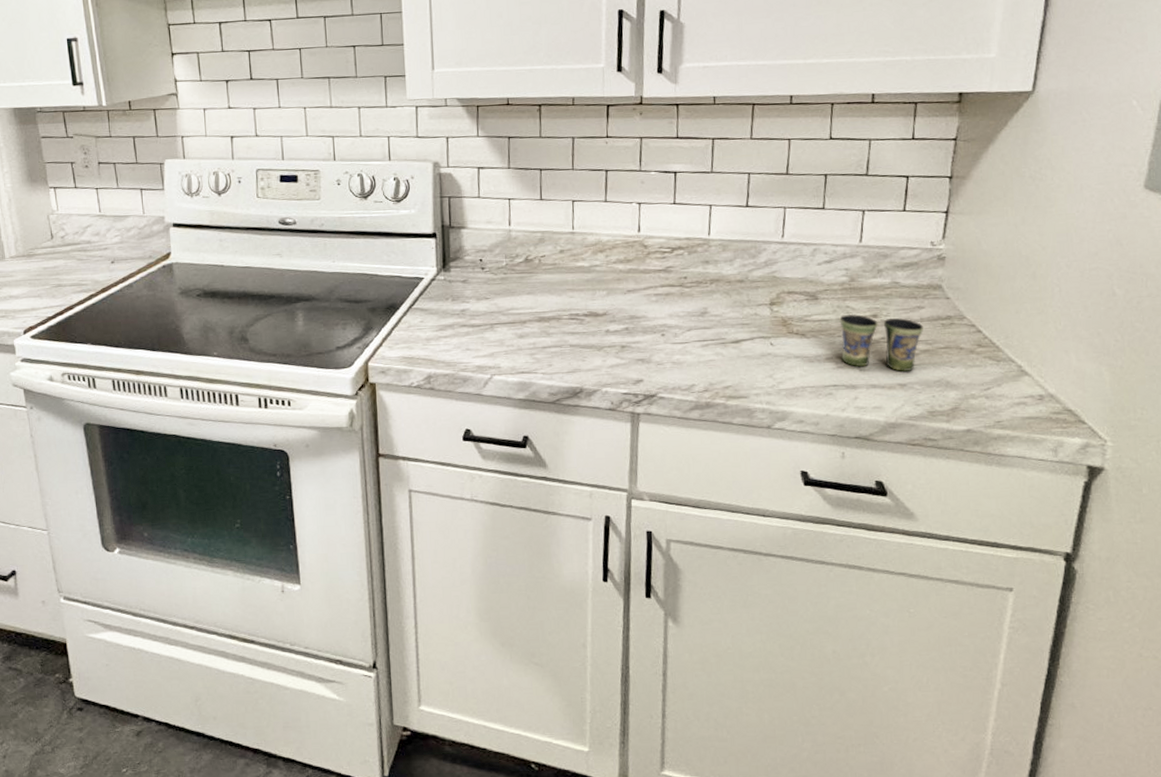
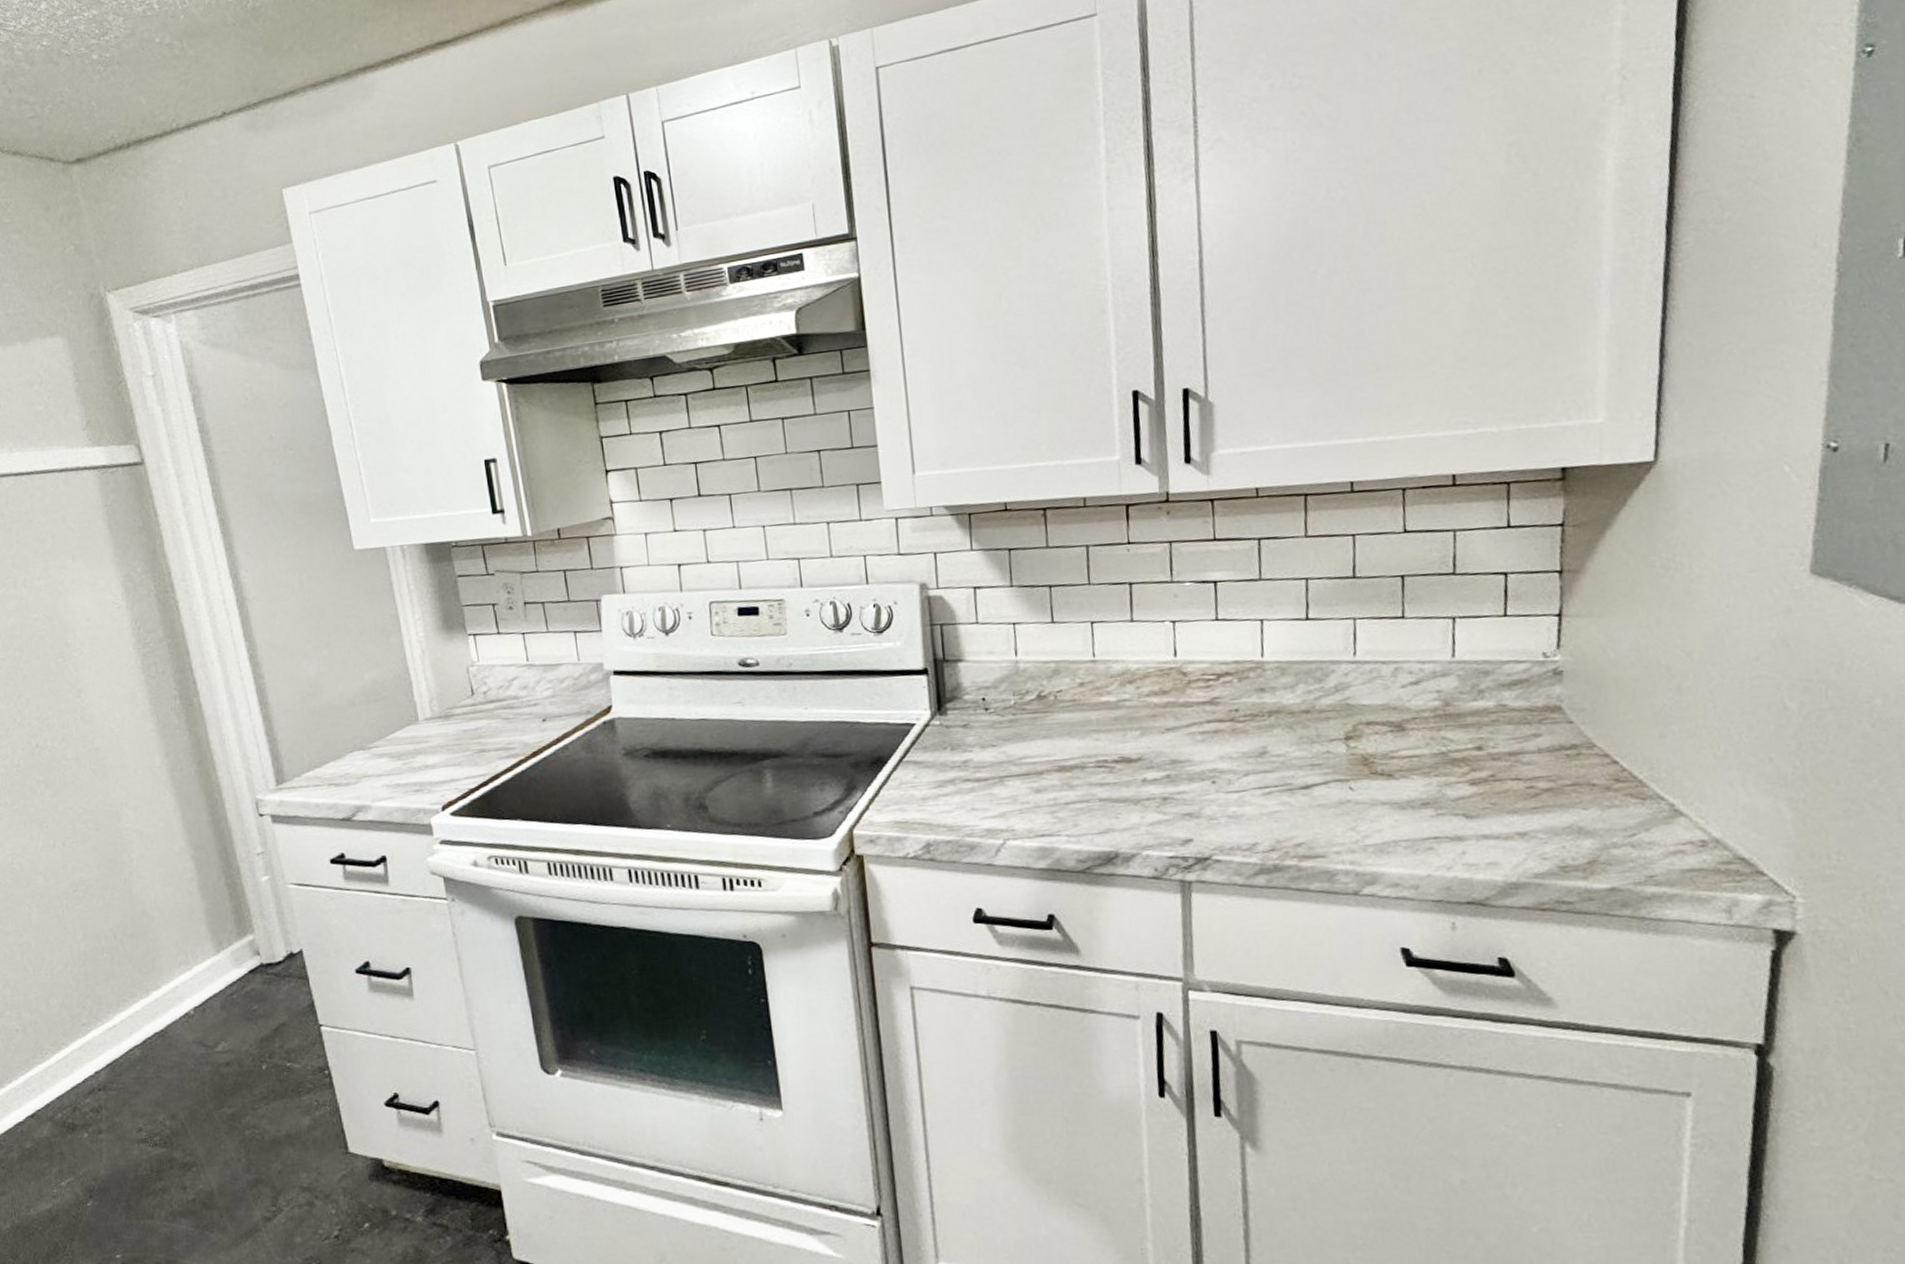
cup: present [839,313,924,371] -> none [1434,746,1544,817]

